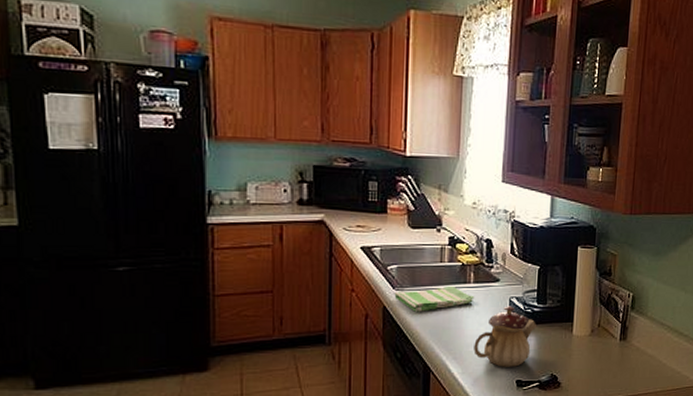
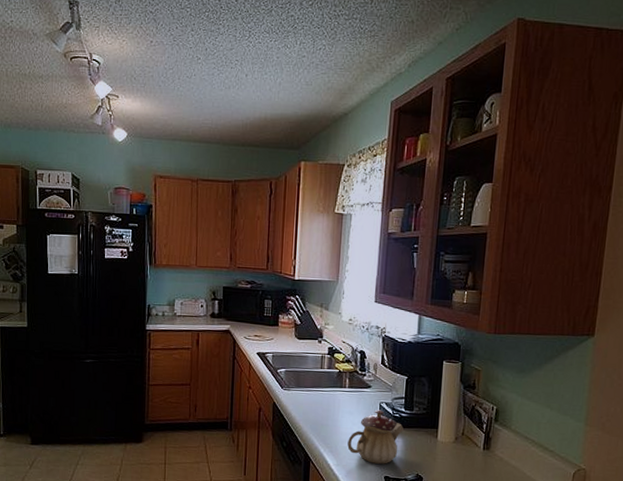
dish towel: present [394,285,475,313] -> none [282,388,349,410]

